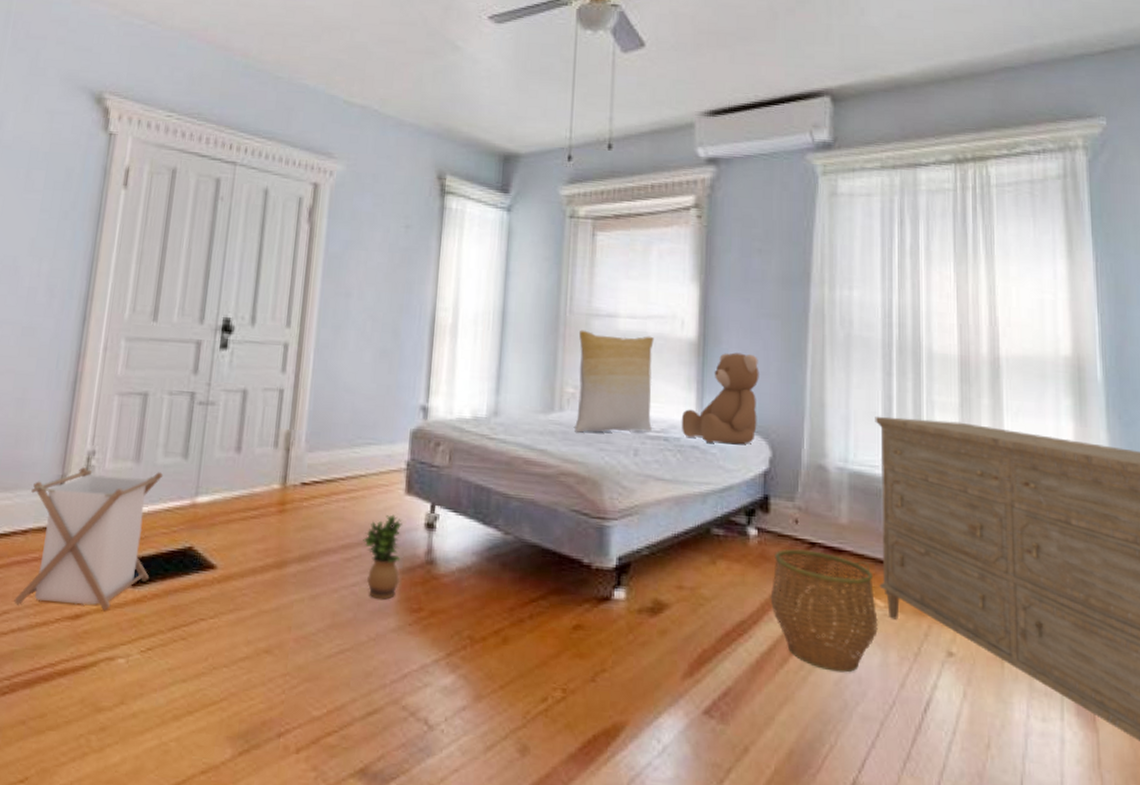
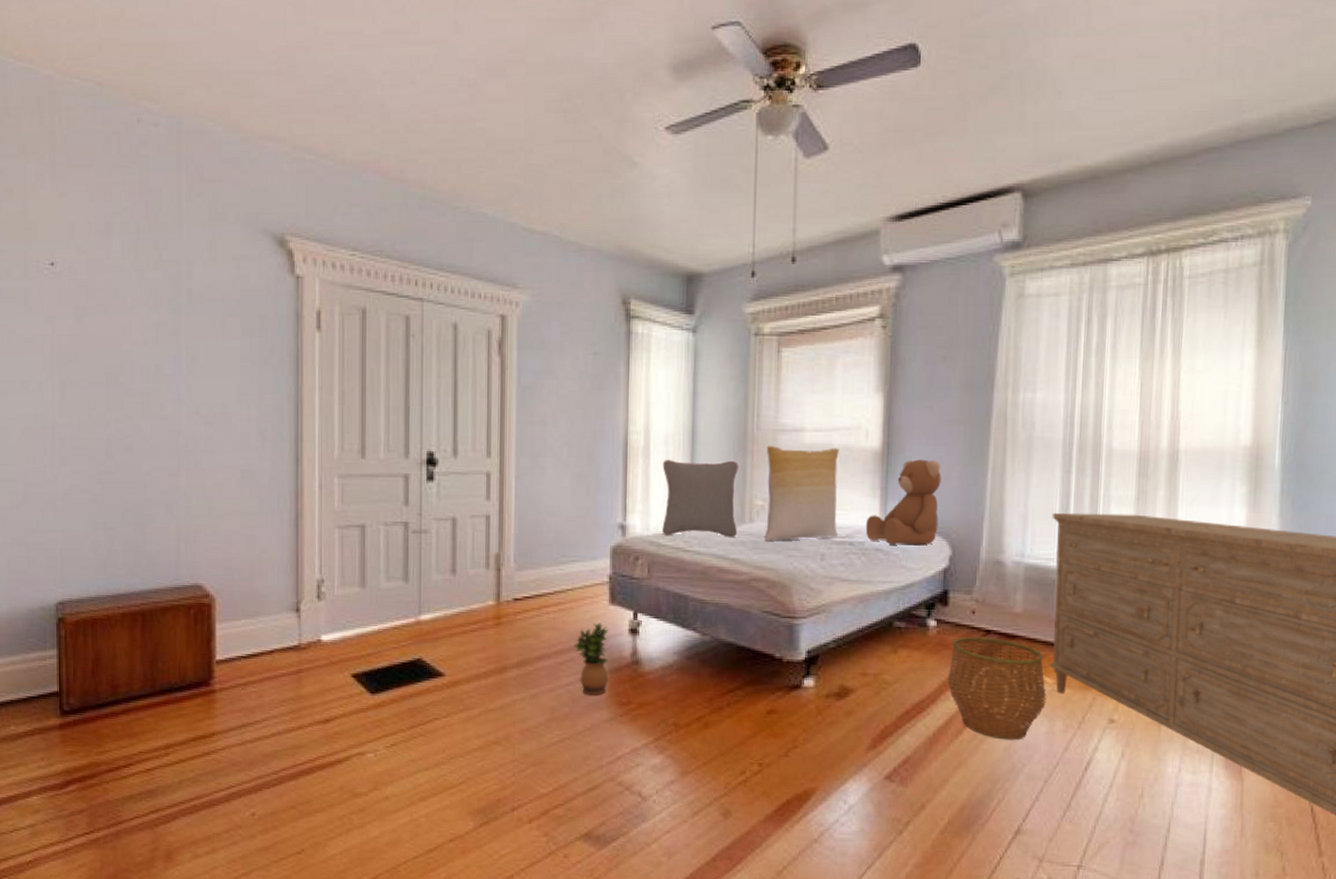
laundry basket: present [14,467,164,611] -> none [270,594,388,716]
pillow: none [466,339,549,427] -> present [662,460,738,538]

